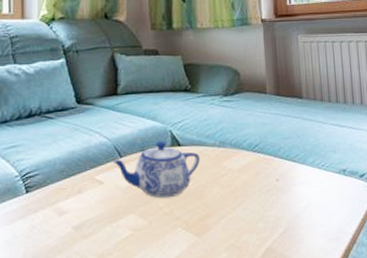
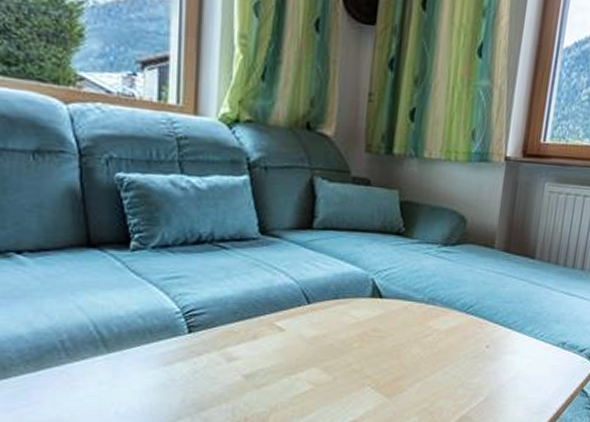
teapot: present [111,141,200,199] -> none [296,290,403,354]

